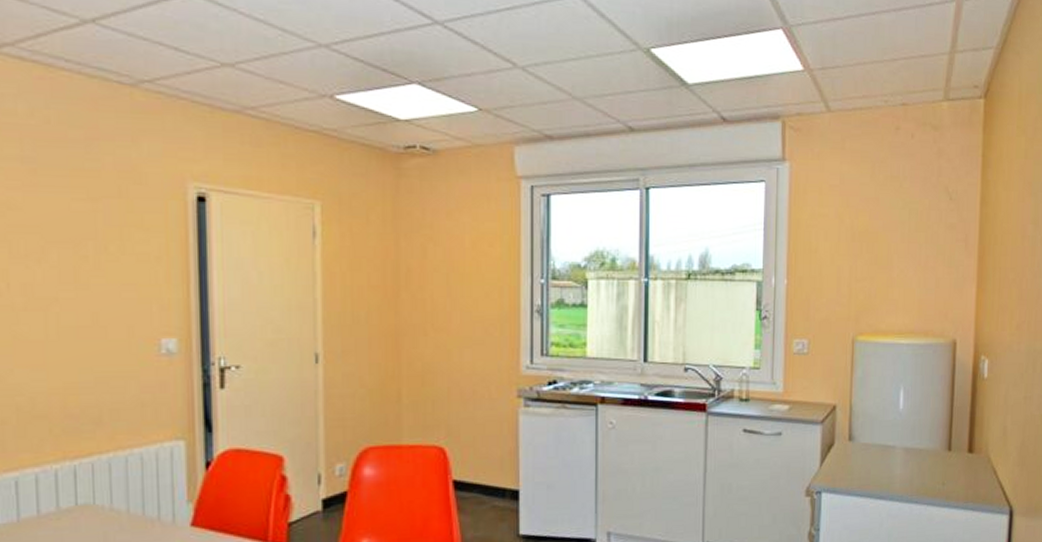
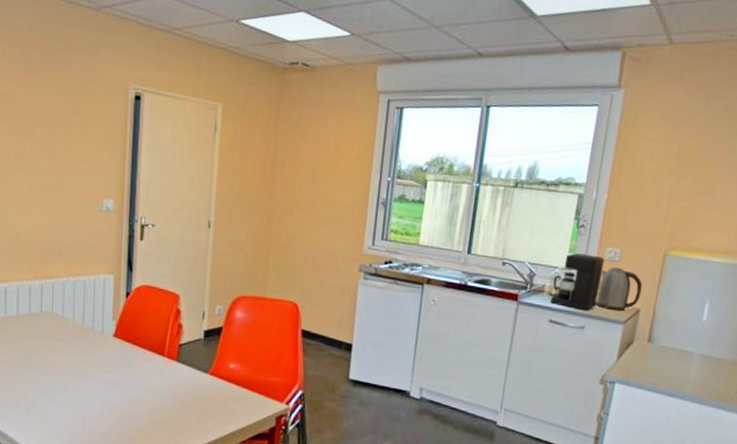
coffee maker: none [741,349,794,414] -> present [549,253,605,311]
kettle: none [790,360,835,410] -> present [595,267,643,312]

